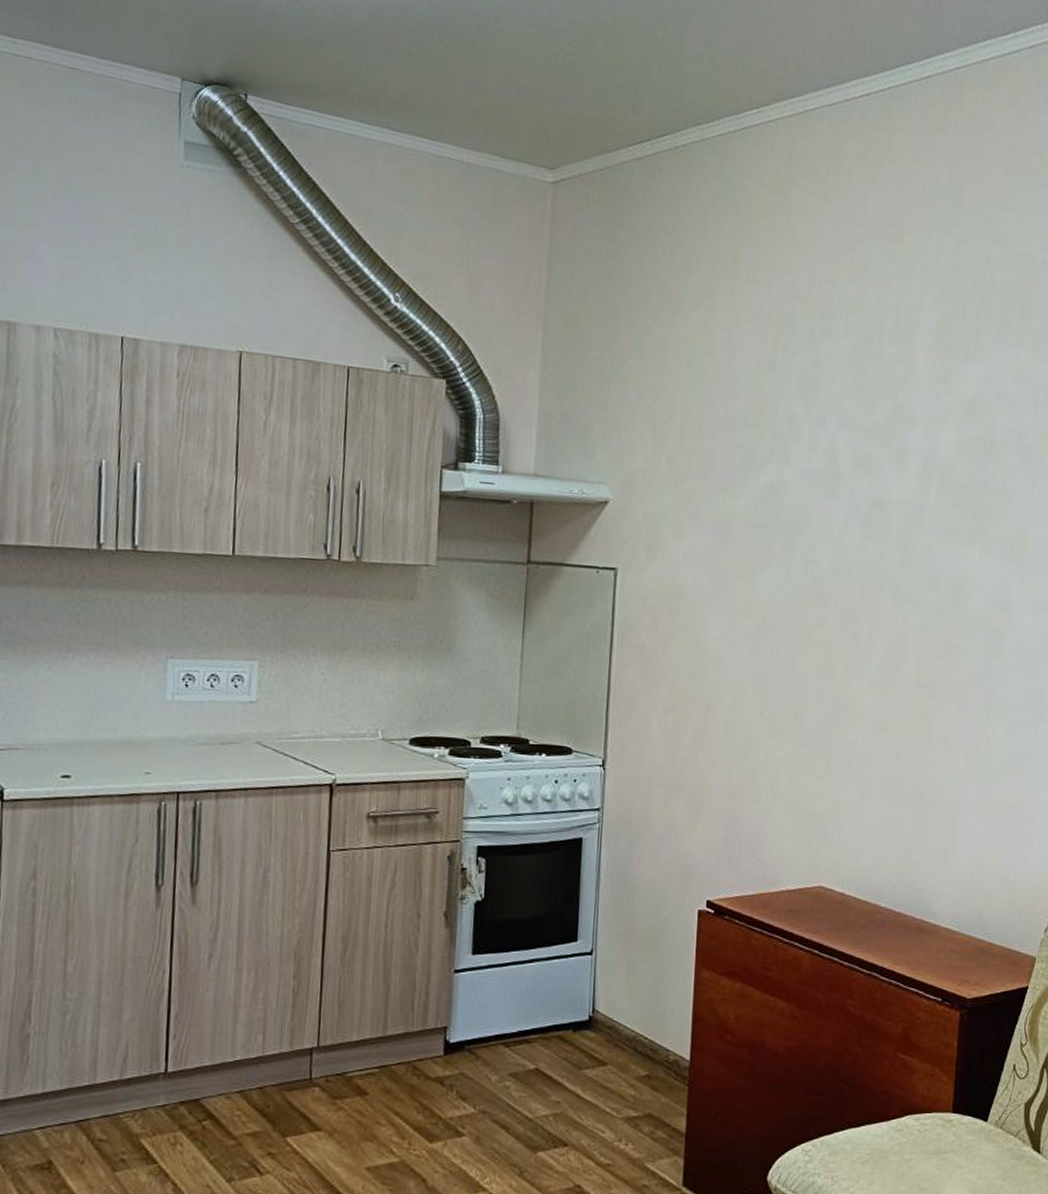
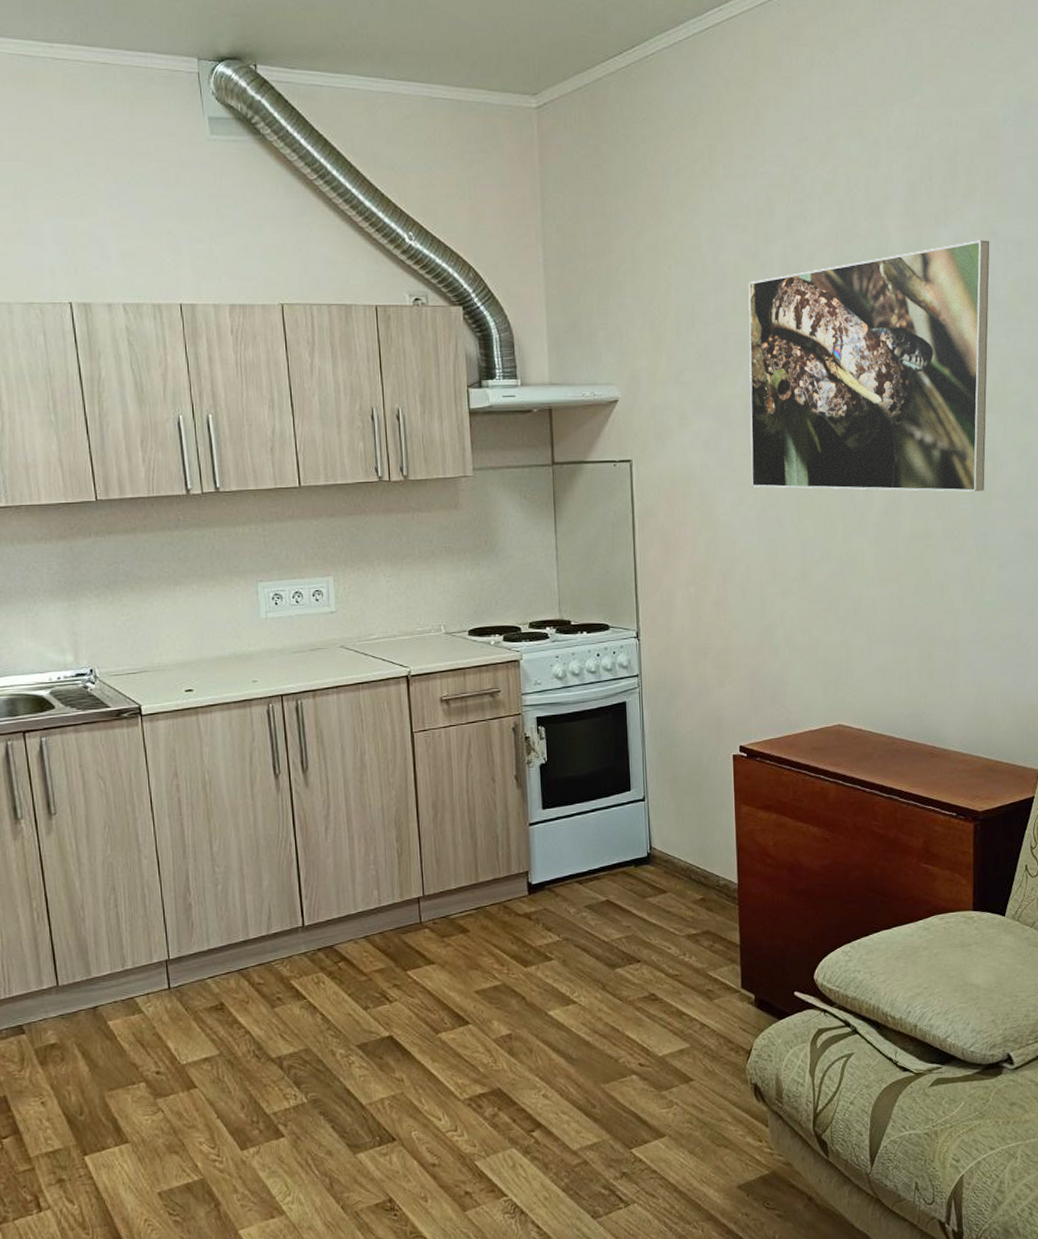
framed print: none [746,381,1020,645] -> present [748,240,990,492]

